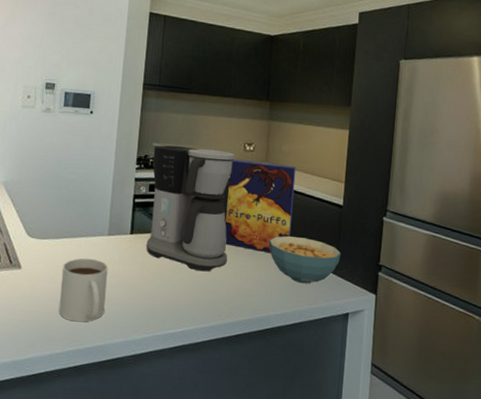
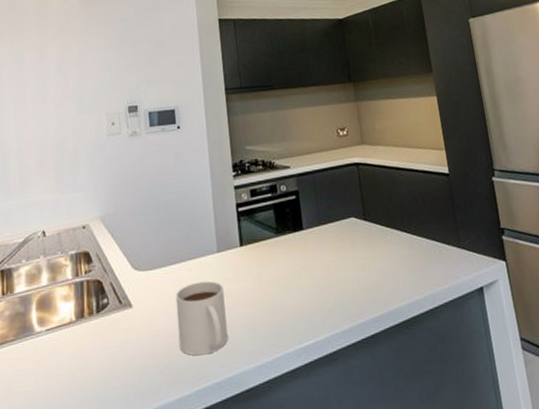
coffee maker: present [146,145,235,272] -> none [247,141,345,273]
cereal box: present [225,159,297,254] -> none [328,142,404,239]
cereal bowl: present [268,236,341,284] -> none [383,214,460,265]

